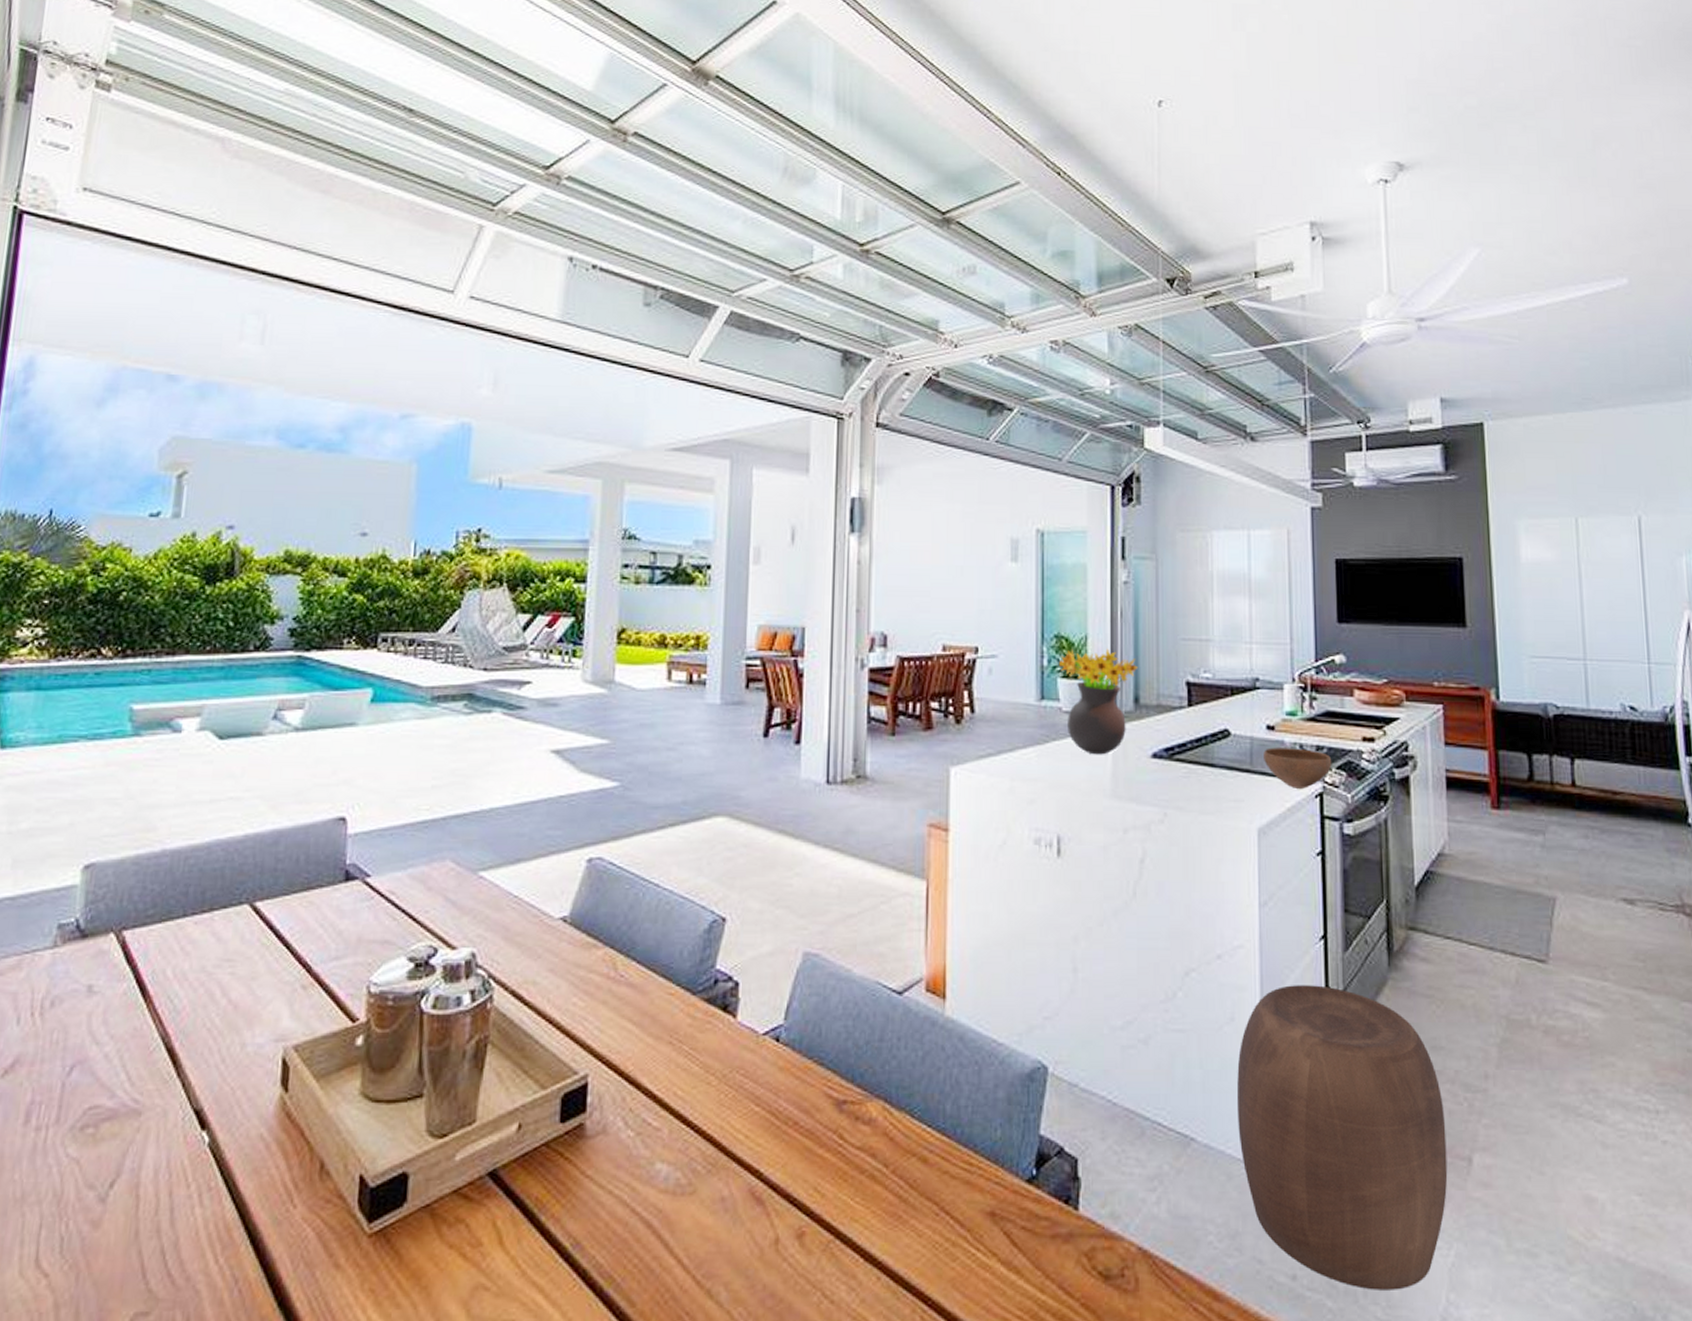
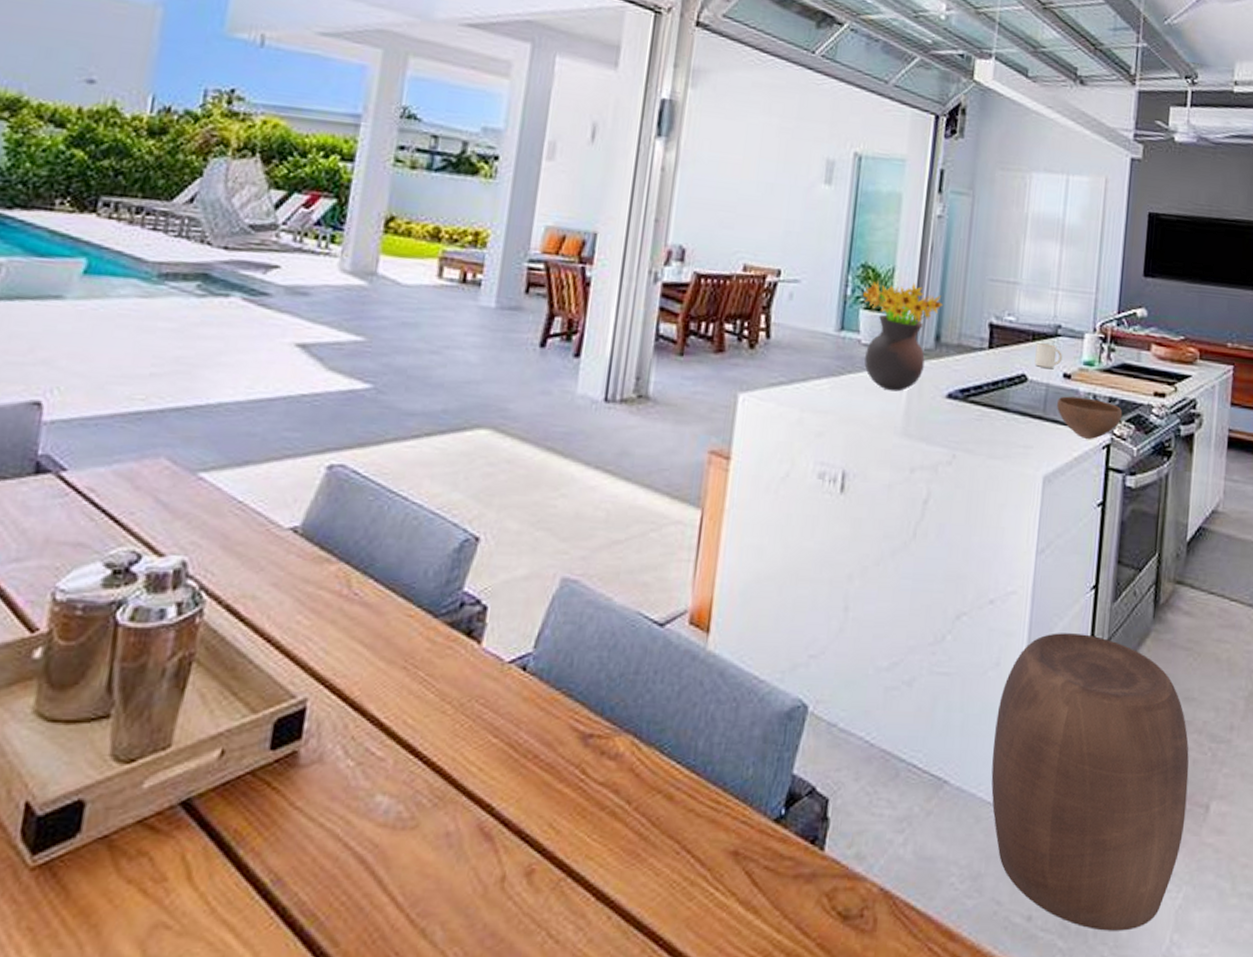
mug: none [1236,697,1264,722] -> present [1034,343,1063,369]

